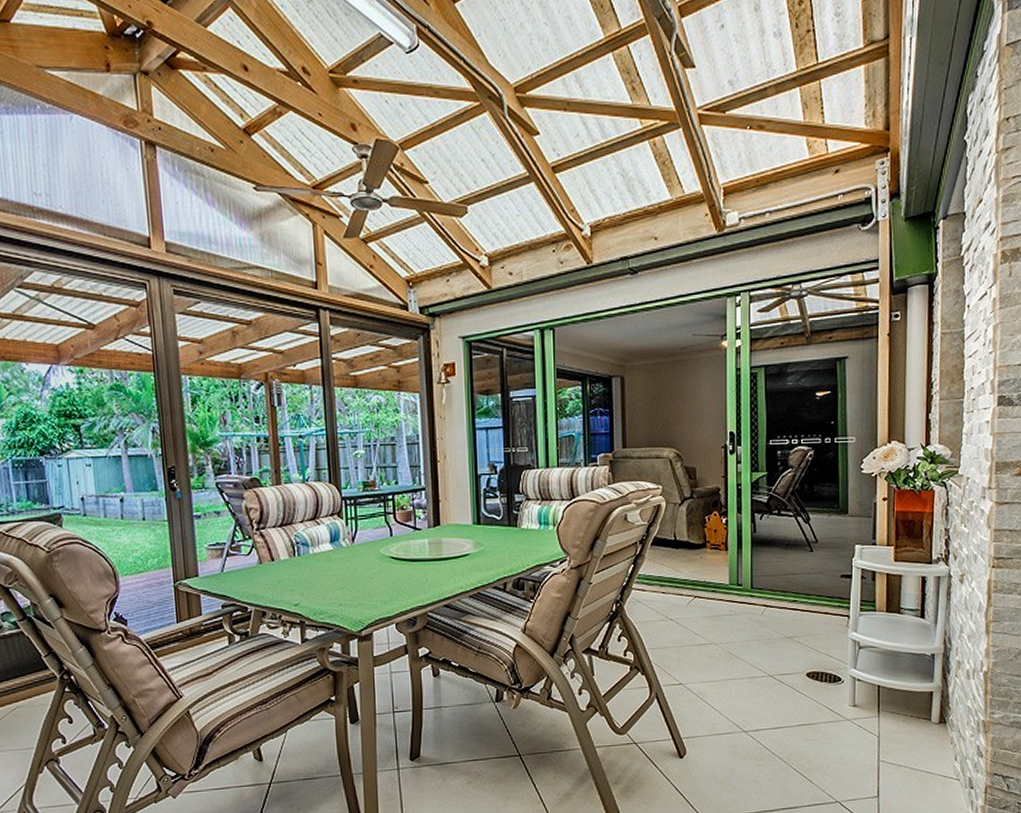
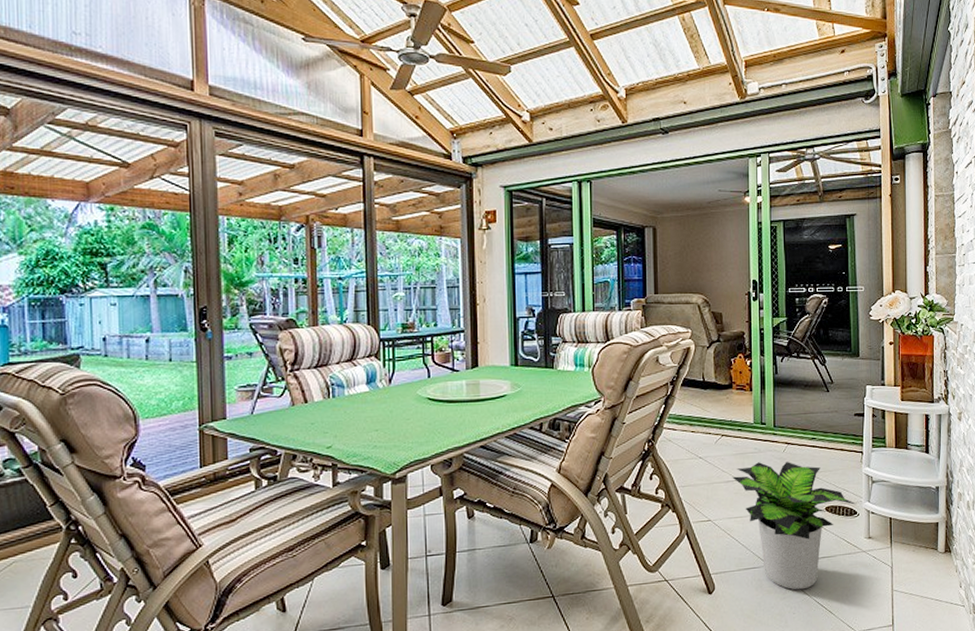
potted plant: none [705,625,842,757] -> present [732,462,857,590]

